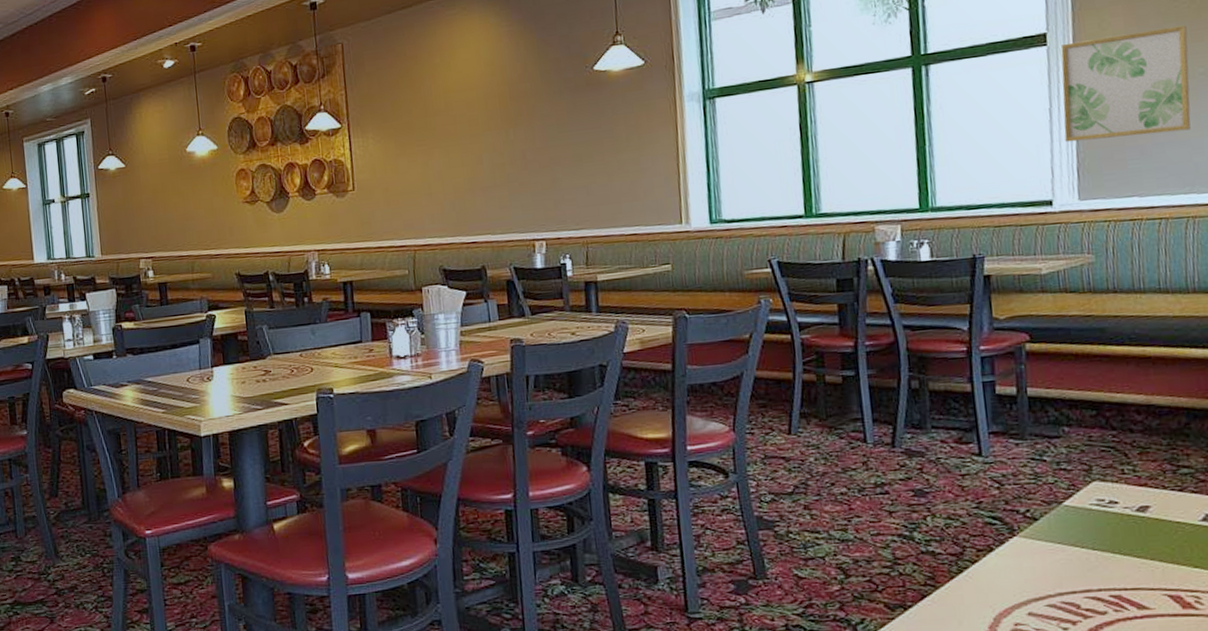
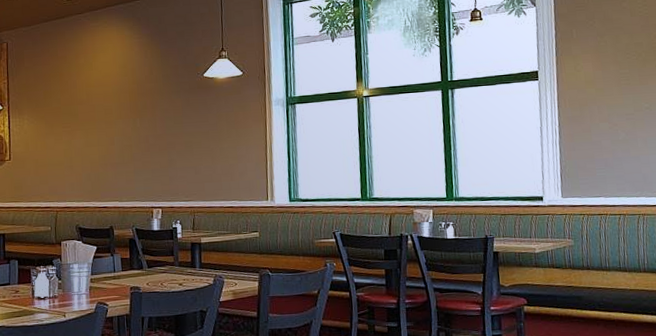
wall art: present [1060,25,1191,142] -> none [548,72,640,153]

